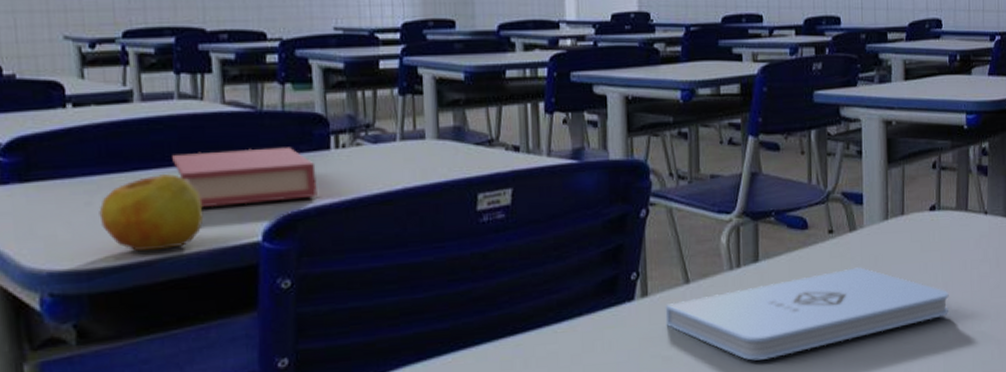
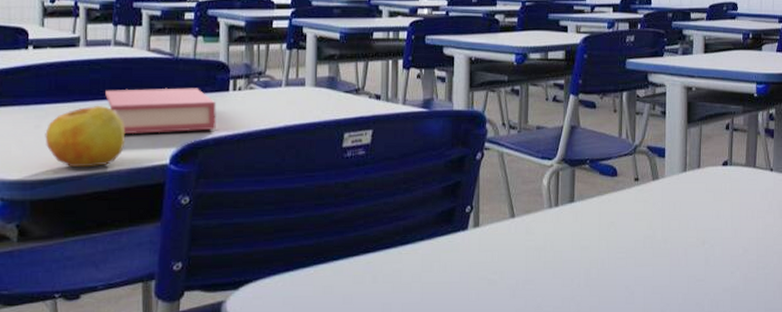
notepad: present [665,267,949,361] -> none [493,212,737,288]

